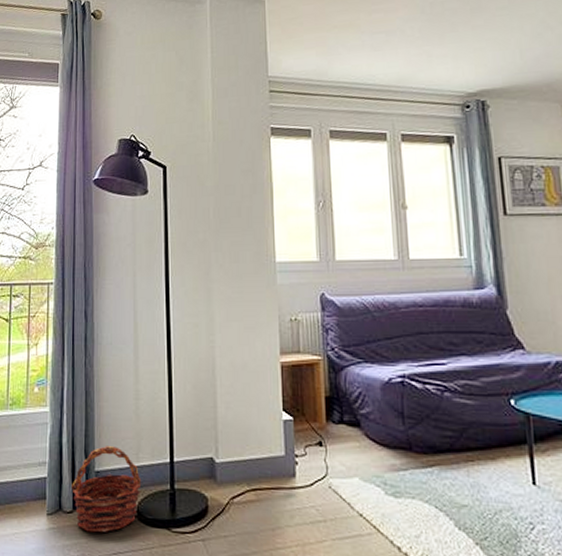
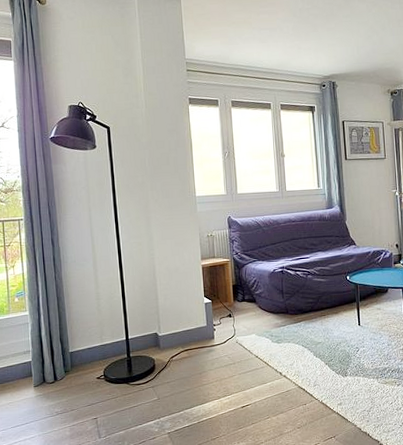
basket: present [72,446,142,533] -> none [52,333,106,394]

